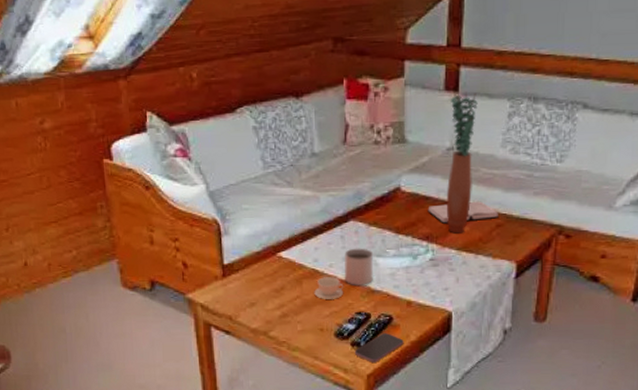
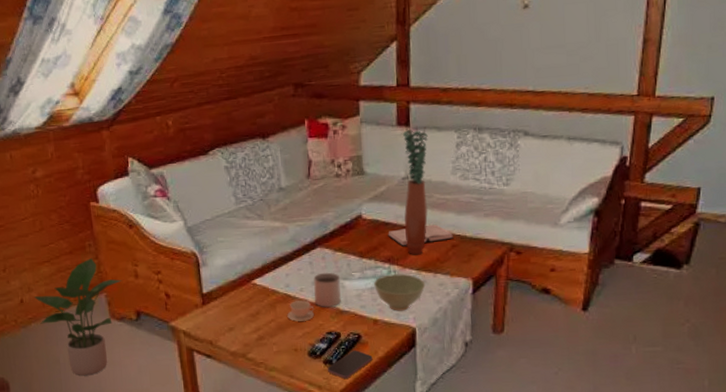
potted plant: none [39,221,137,347] -> present [34,258,123,375]
bowl: none [410,253,465,293] -> present [374,274,426,311]

